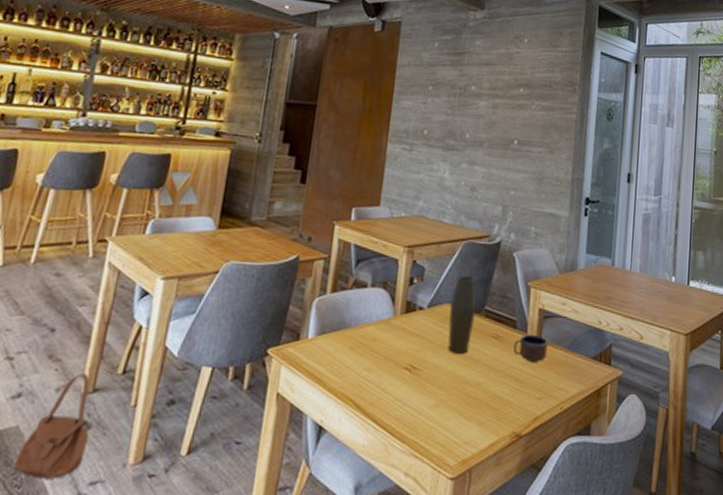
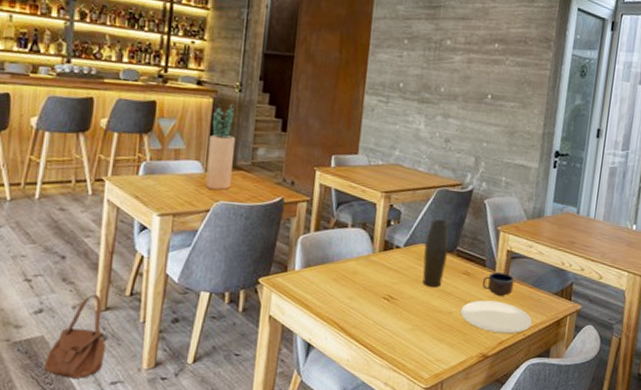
vase: none [216,152,255,250] -> present [205,100,237,191]
plate: none [490,367,569,409] -> present [460,300,532,335]

